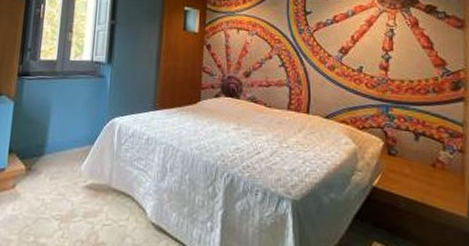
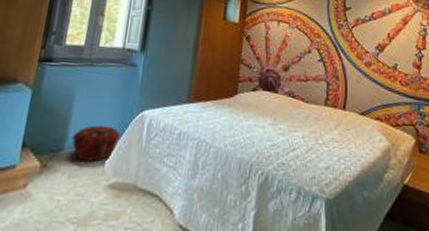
woven basket: none [51,132,94,165] -> present [72,125,120,162]

